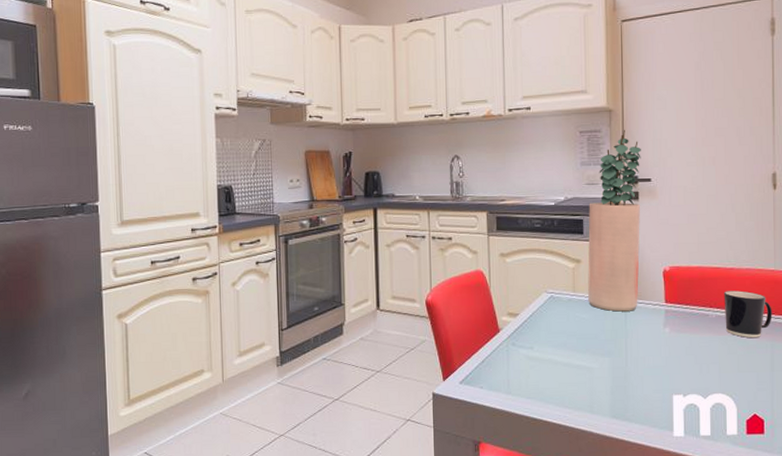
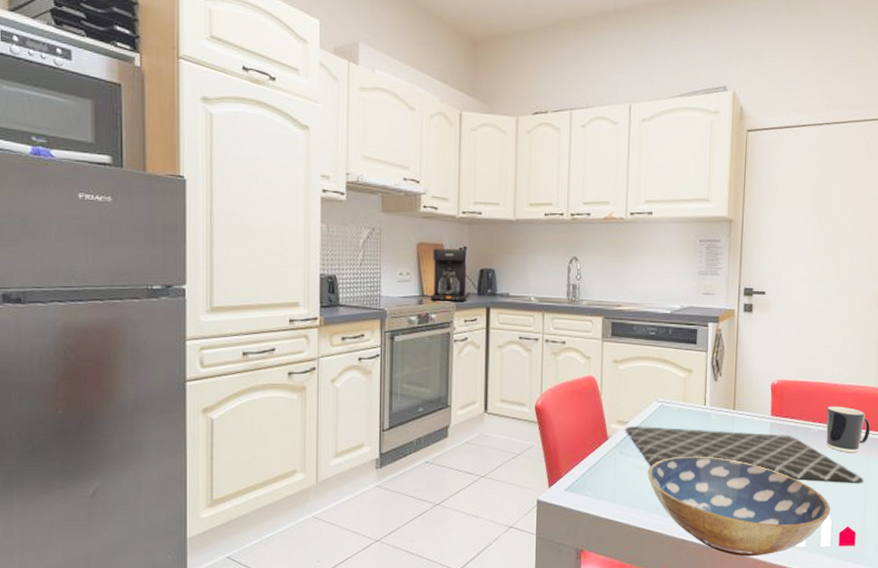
coffee maker: none [320,154,355,205] -> present [431,248,467,301]
placemat: none [517,317,768,369] -> present [626,426,863,483]
bowl: none [541,345,736,447] -> present [647,456,831,557]
vase: present [588,129,641,312] -> none [697,240,758,423]

